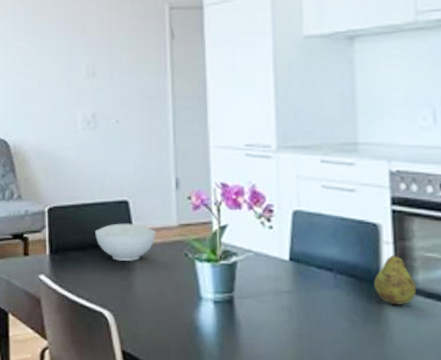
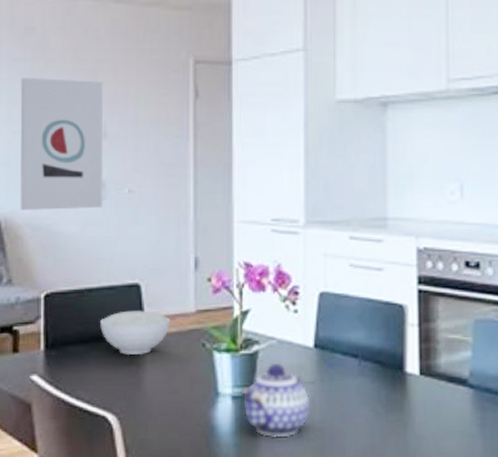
wall art: none [23,28,94,138] -> present [20,78,103,210]
teapot: none [223,274,288,341] -> present [242,364,310,438]
fruit: present [373,250,417,305] -> none [398,333,439,391]

